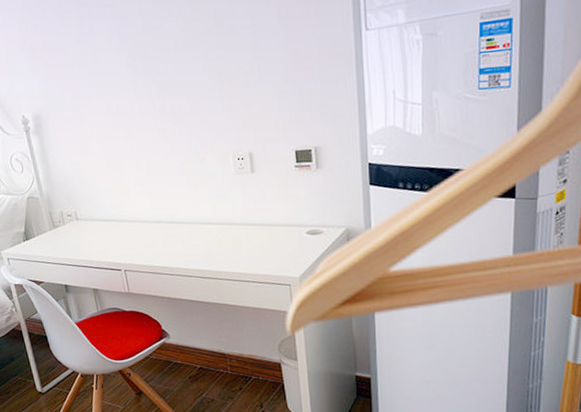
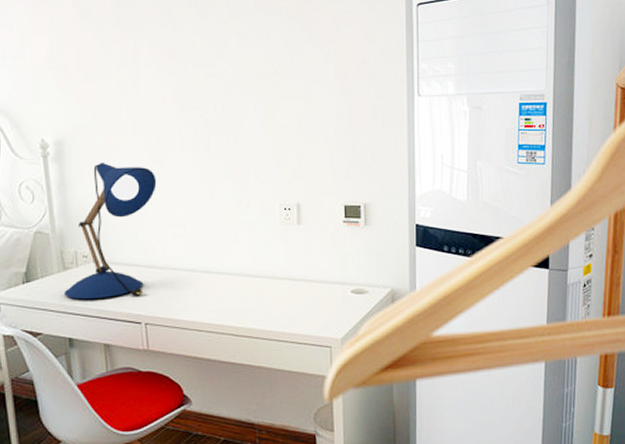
desk lamp: none [56,131,122,253] -> present [64,163,157,300]

